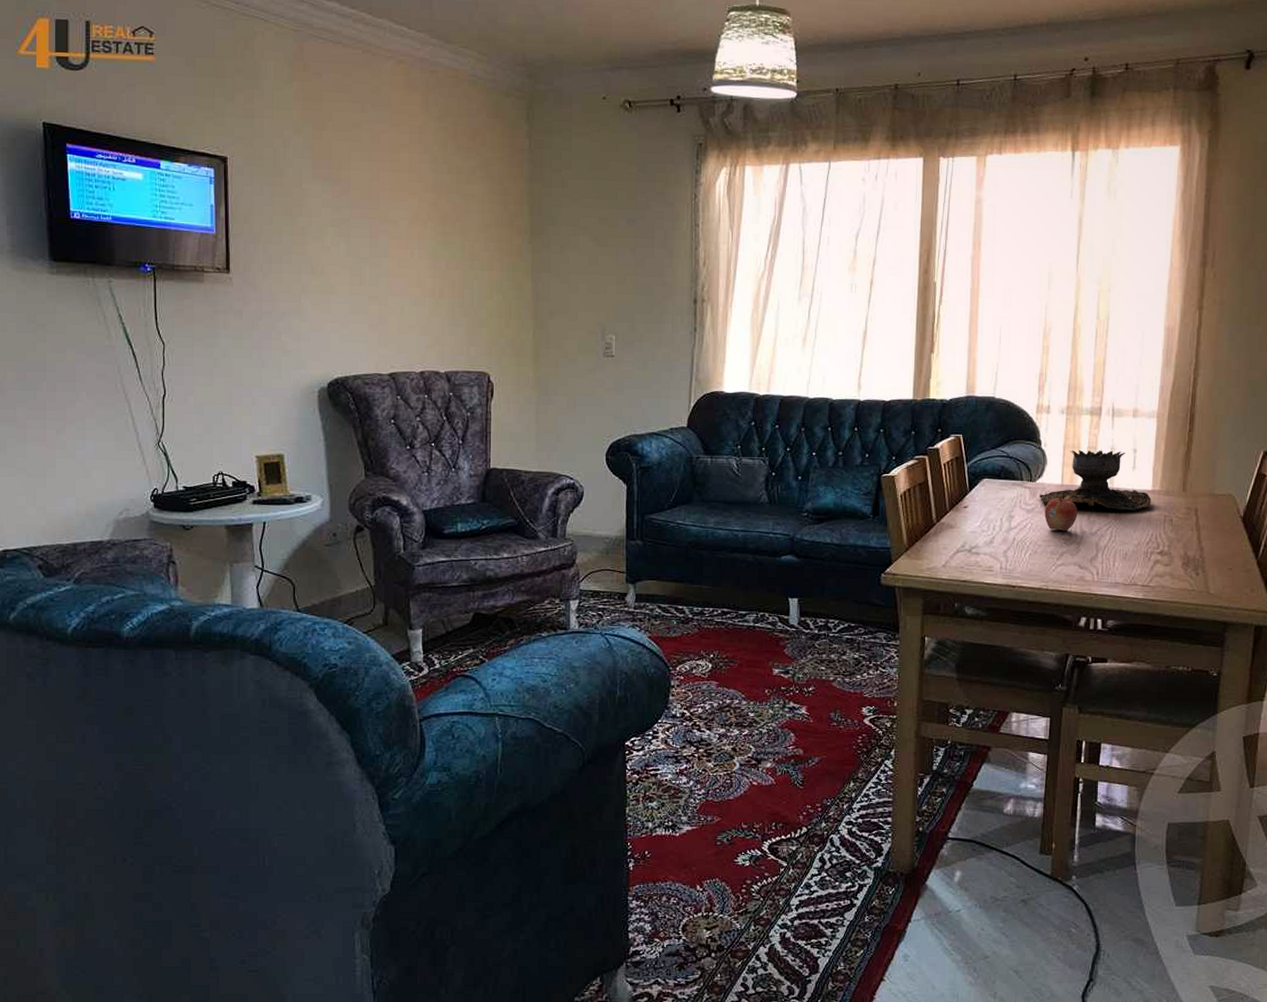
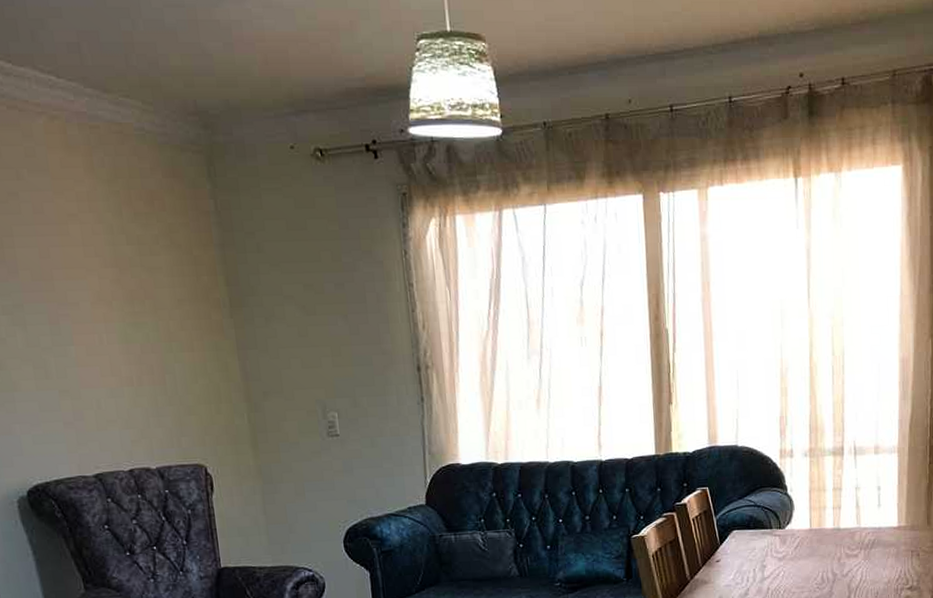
brazier: present [1040,449,1152,511] -> none [790,490,898,550]
fruit: present [1044,495,1078,531] -> none [796,540,828,576]

